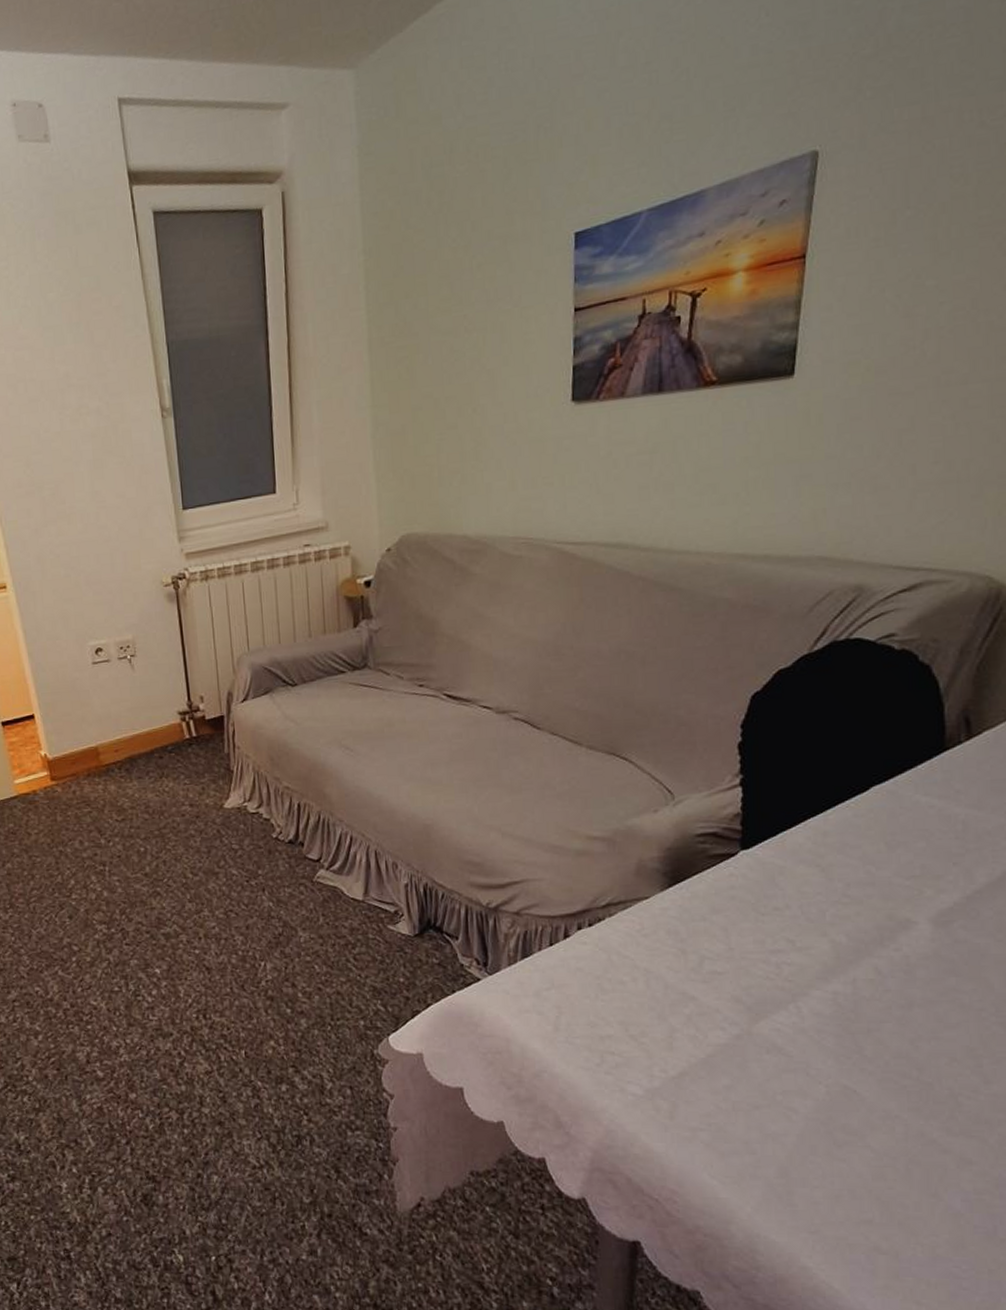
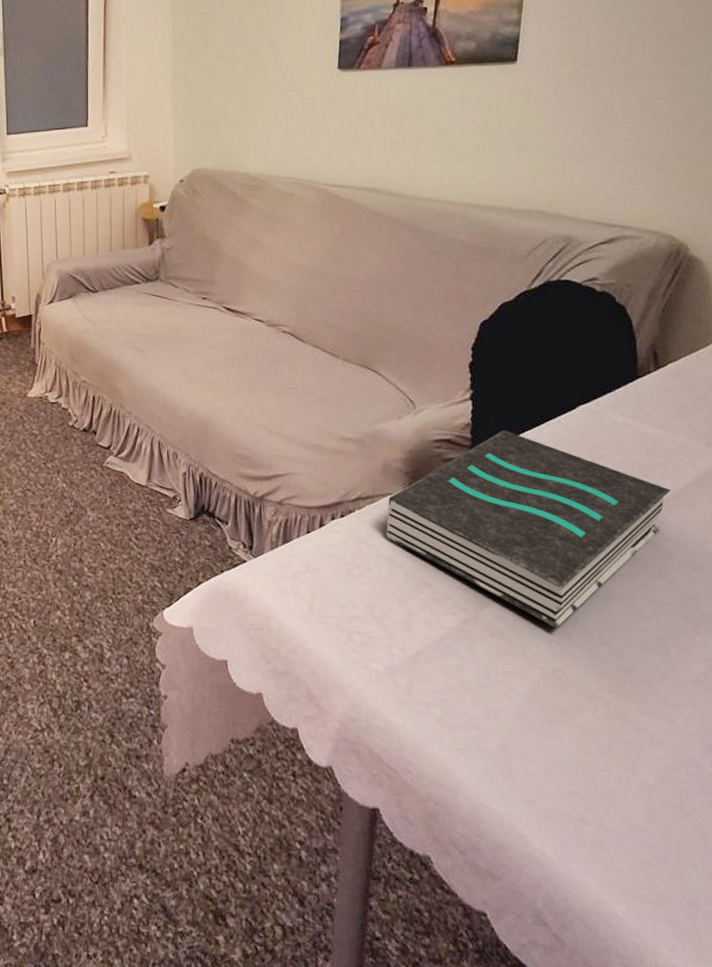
book: none [642,819,986,1040] -> present [386,430,671,628]

